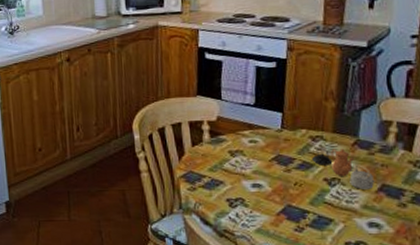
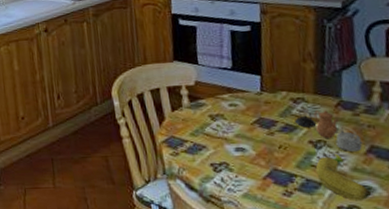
banana: none [328,191,379,238] -> present [315,153,372,202]

